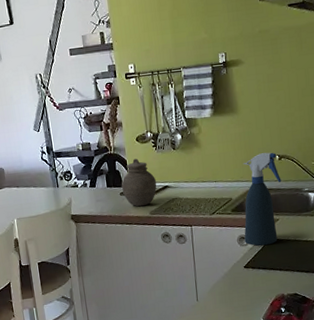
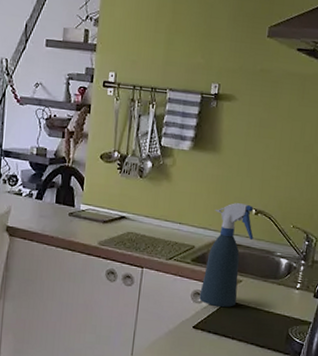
jar: present [121,158,157,207] -> none [71,177,114,234]

